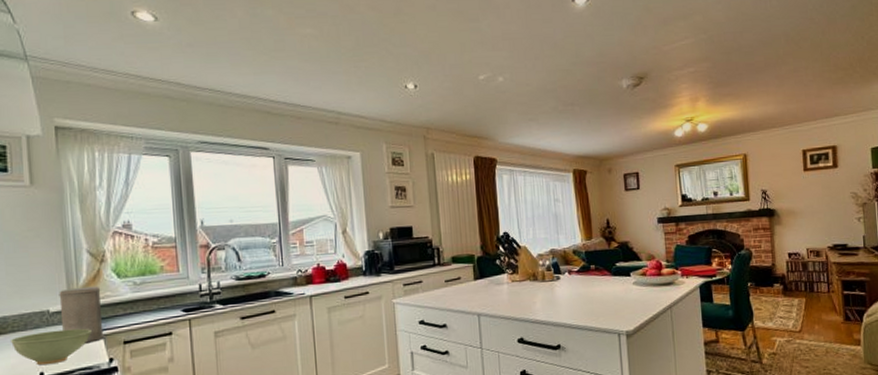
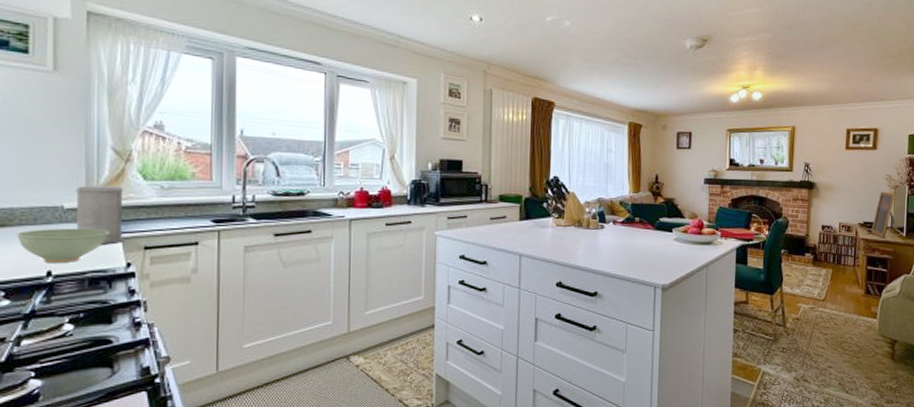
picture frame: none [842,210,868,261] -> present [870,191,896,239]

